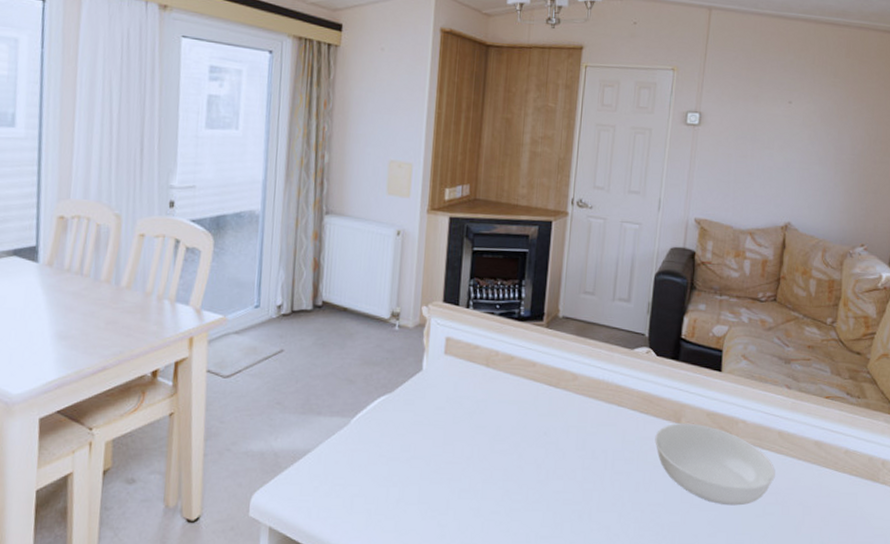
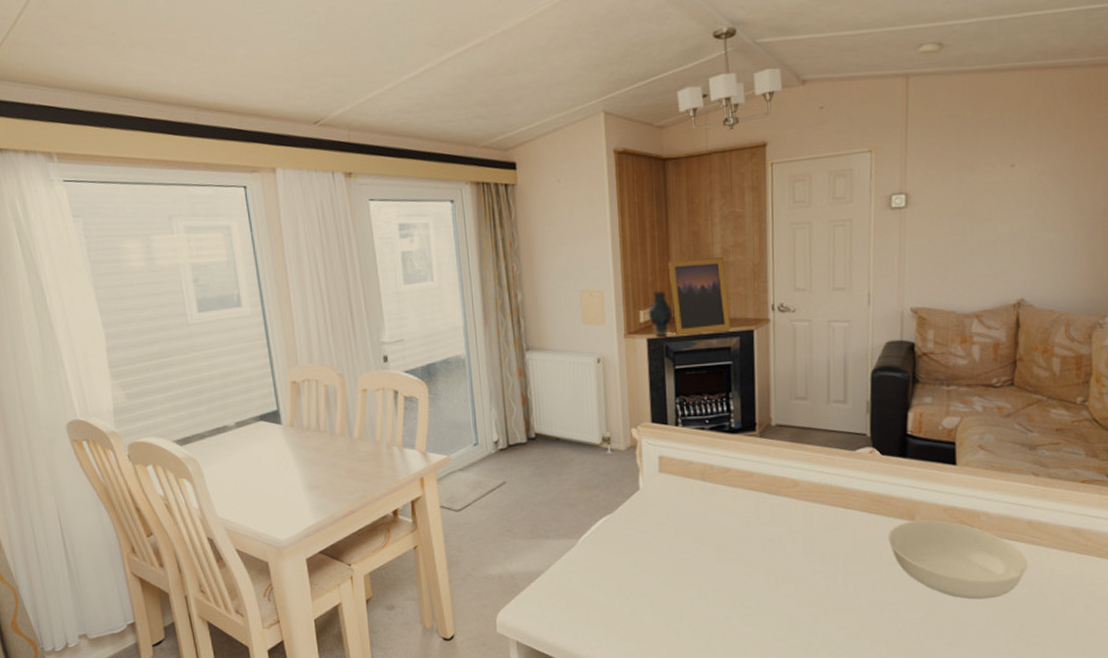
vase: none [453,170,478,217] -> present [648,290,673,337]
picture frame: none [477,143,533,219] -> present [668,256,732,336]

